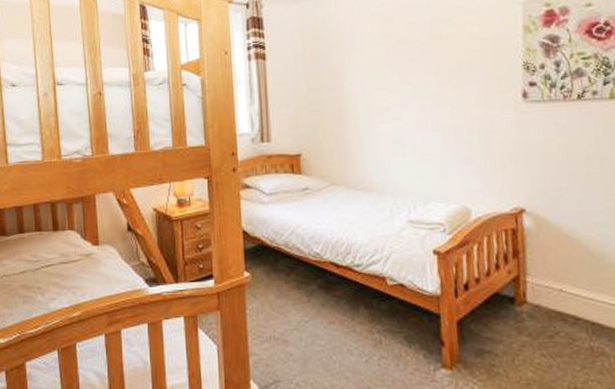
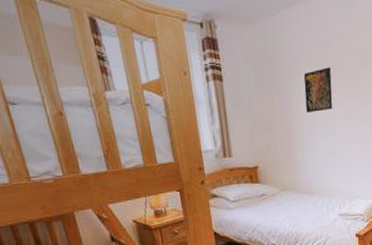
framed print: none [360,42,397,93] -> present [303,67,333,113]

